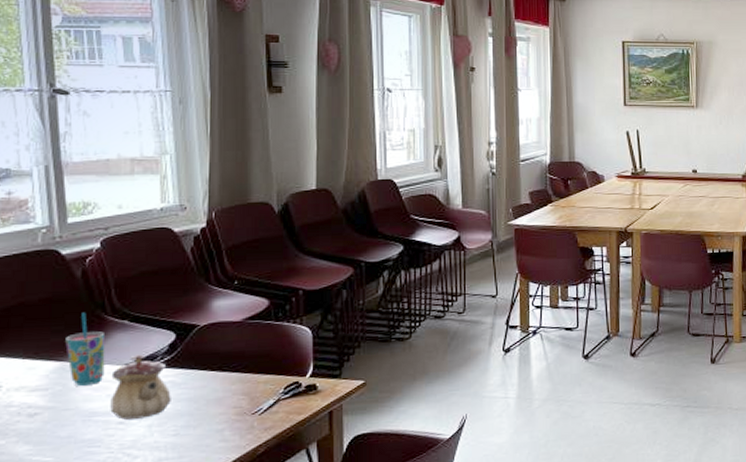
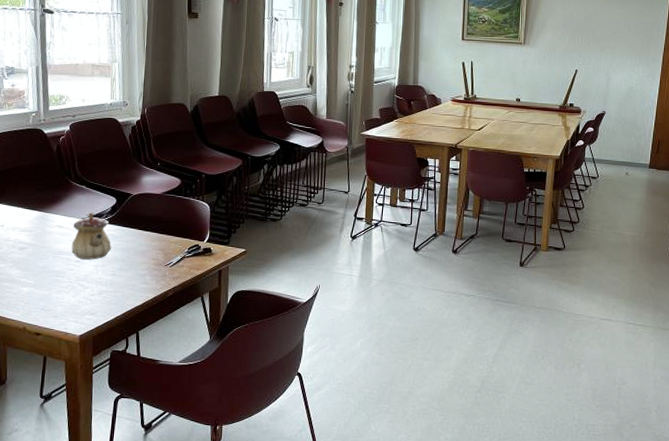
cup: present [65,312,106,386] -> none [44,177,70,231]

